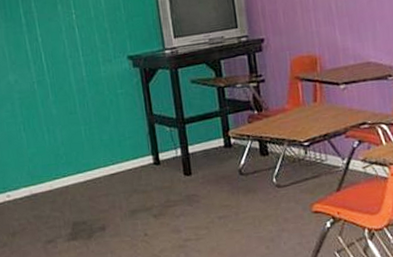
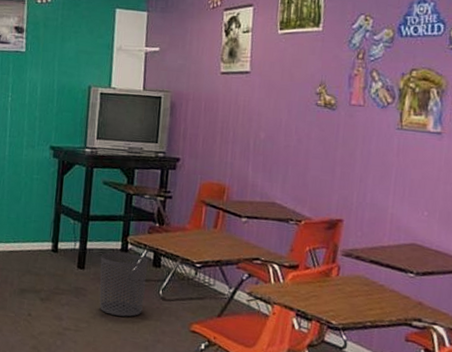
waste bin: none [205,147,260,215] -> present [99,252,149,317]

